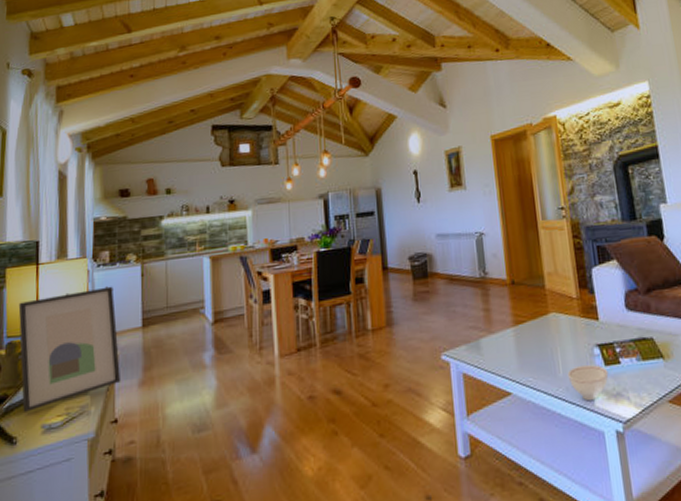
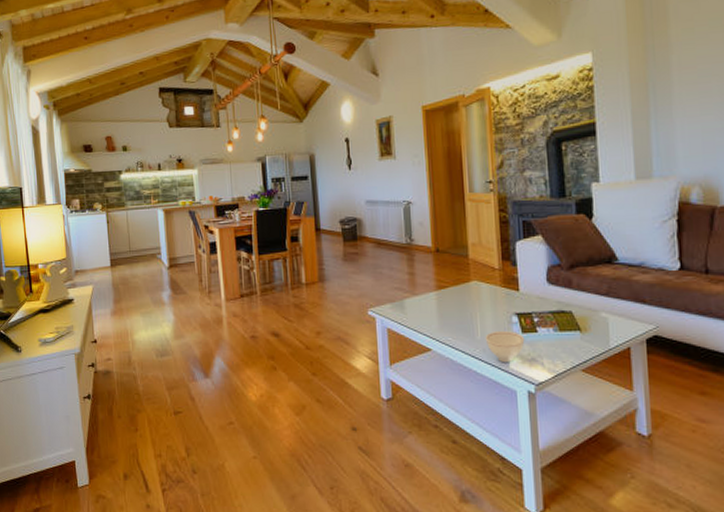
picture frame: present [18,286,121,412] -> none [11,230,97,328]

